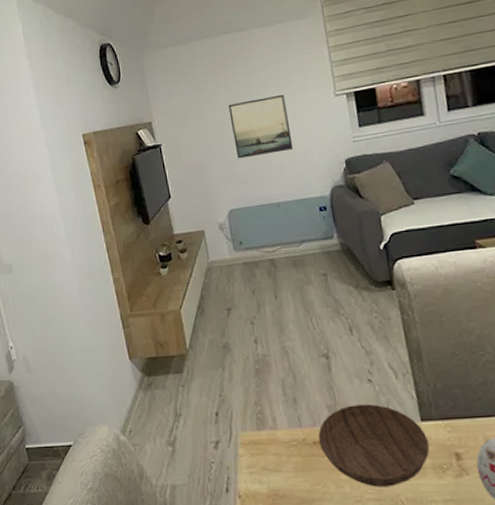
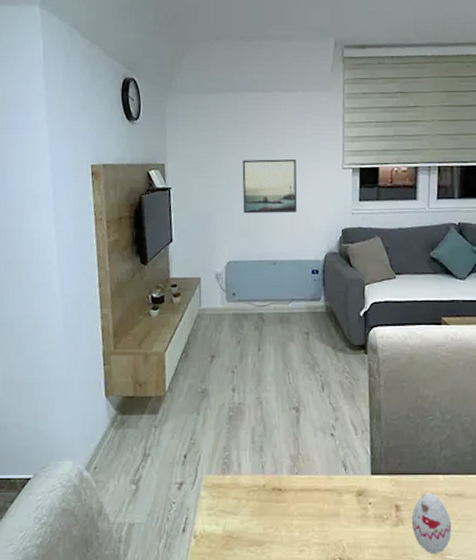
bowl: present [318,404,430,487] -> none [277,456,375,533]

